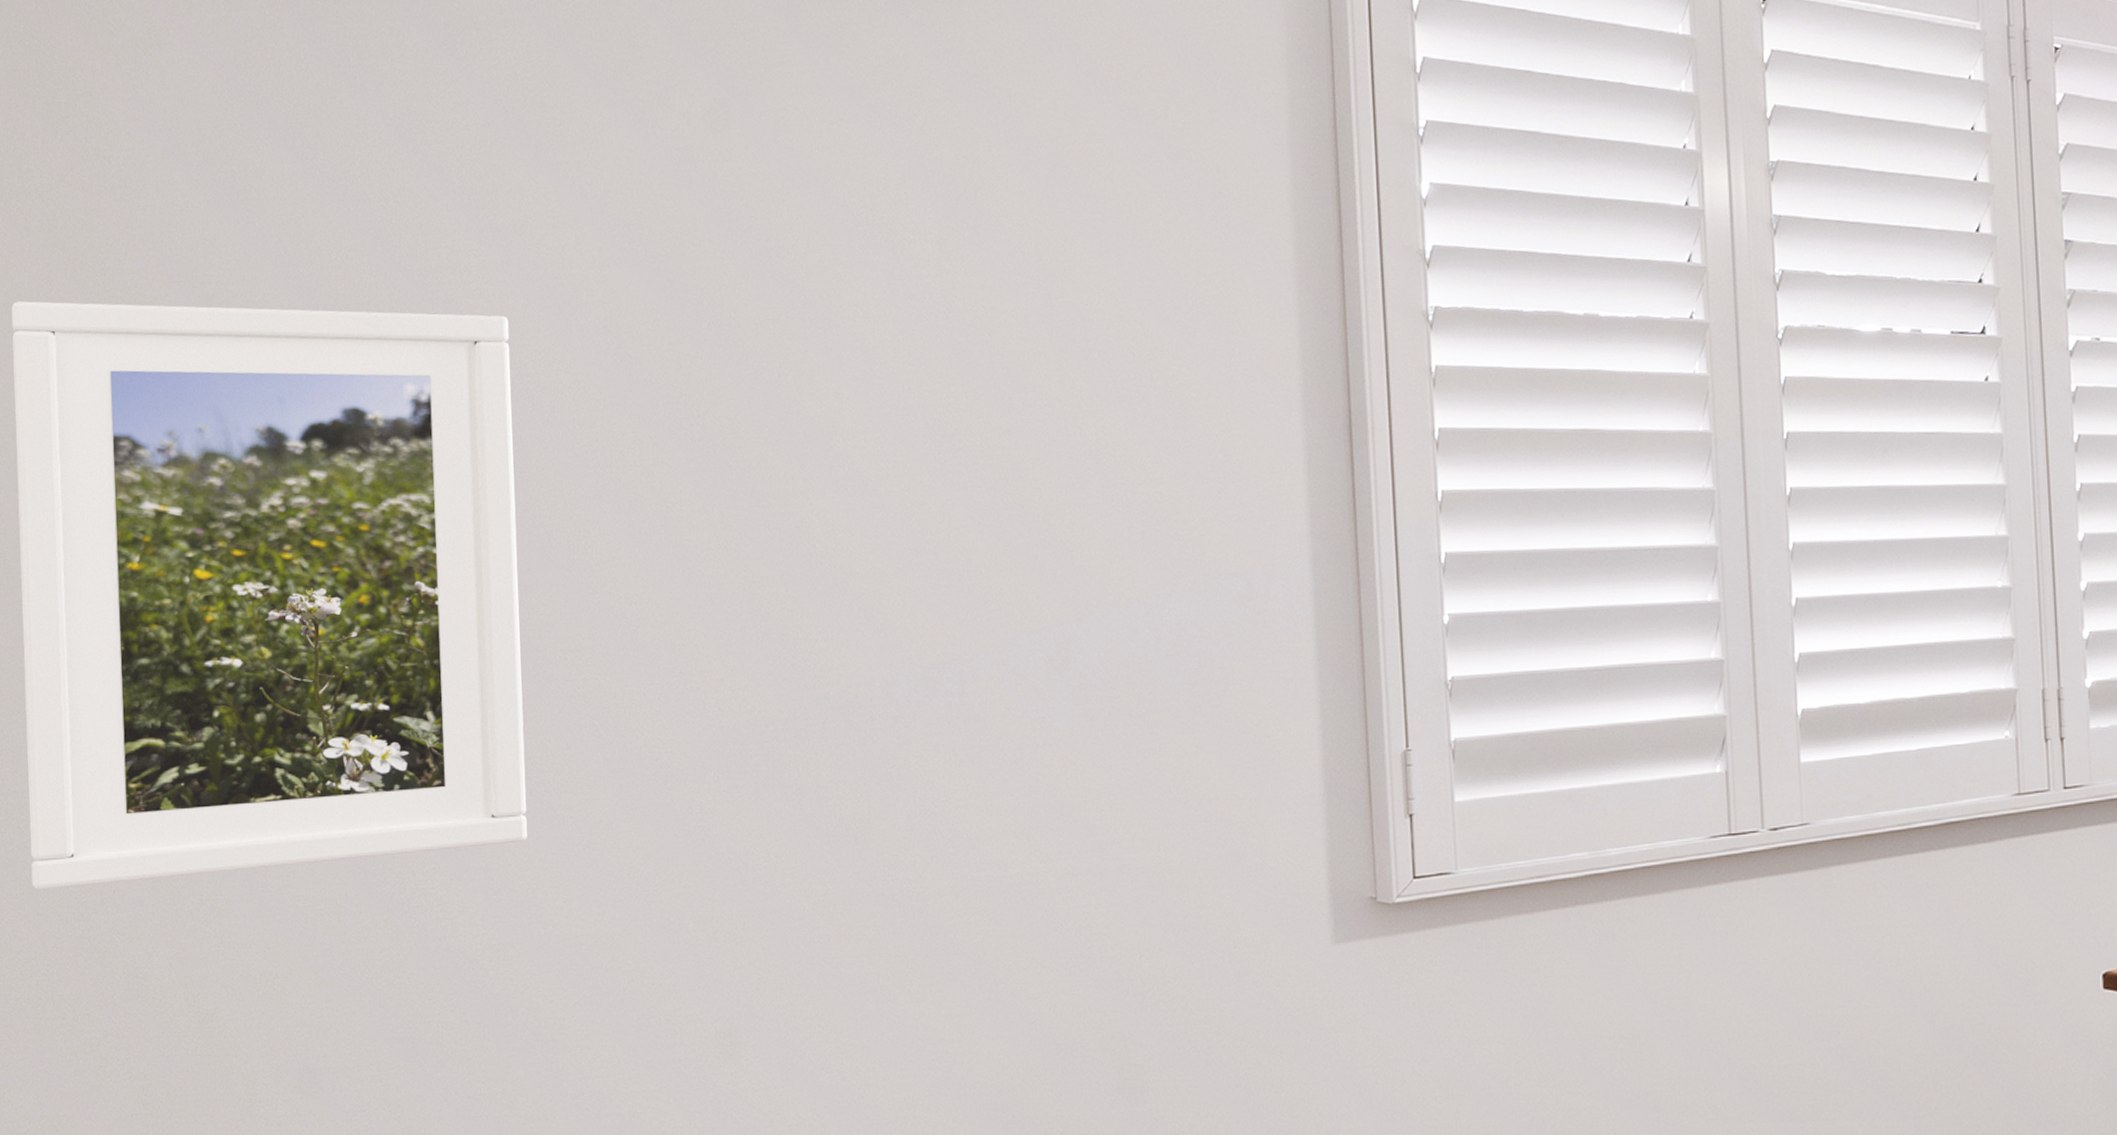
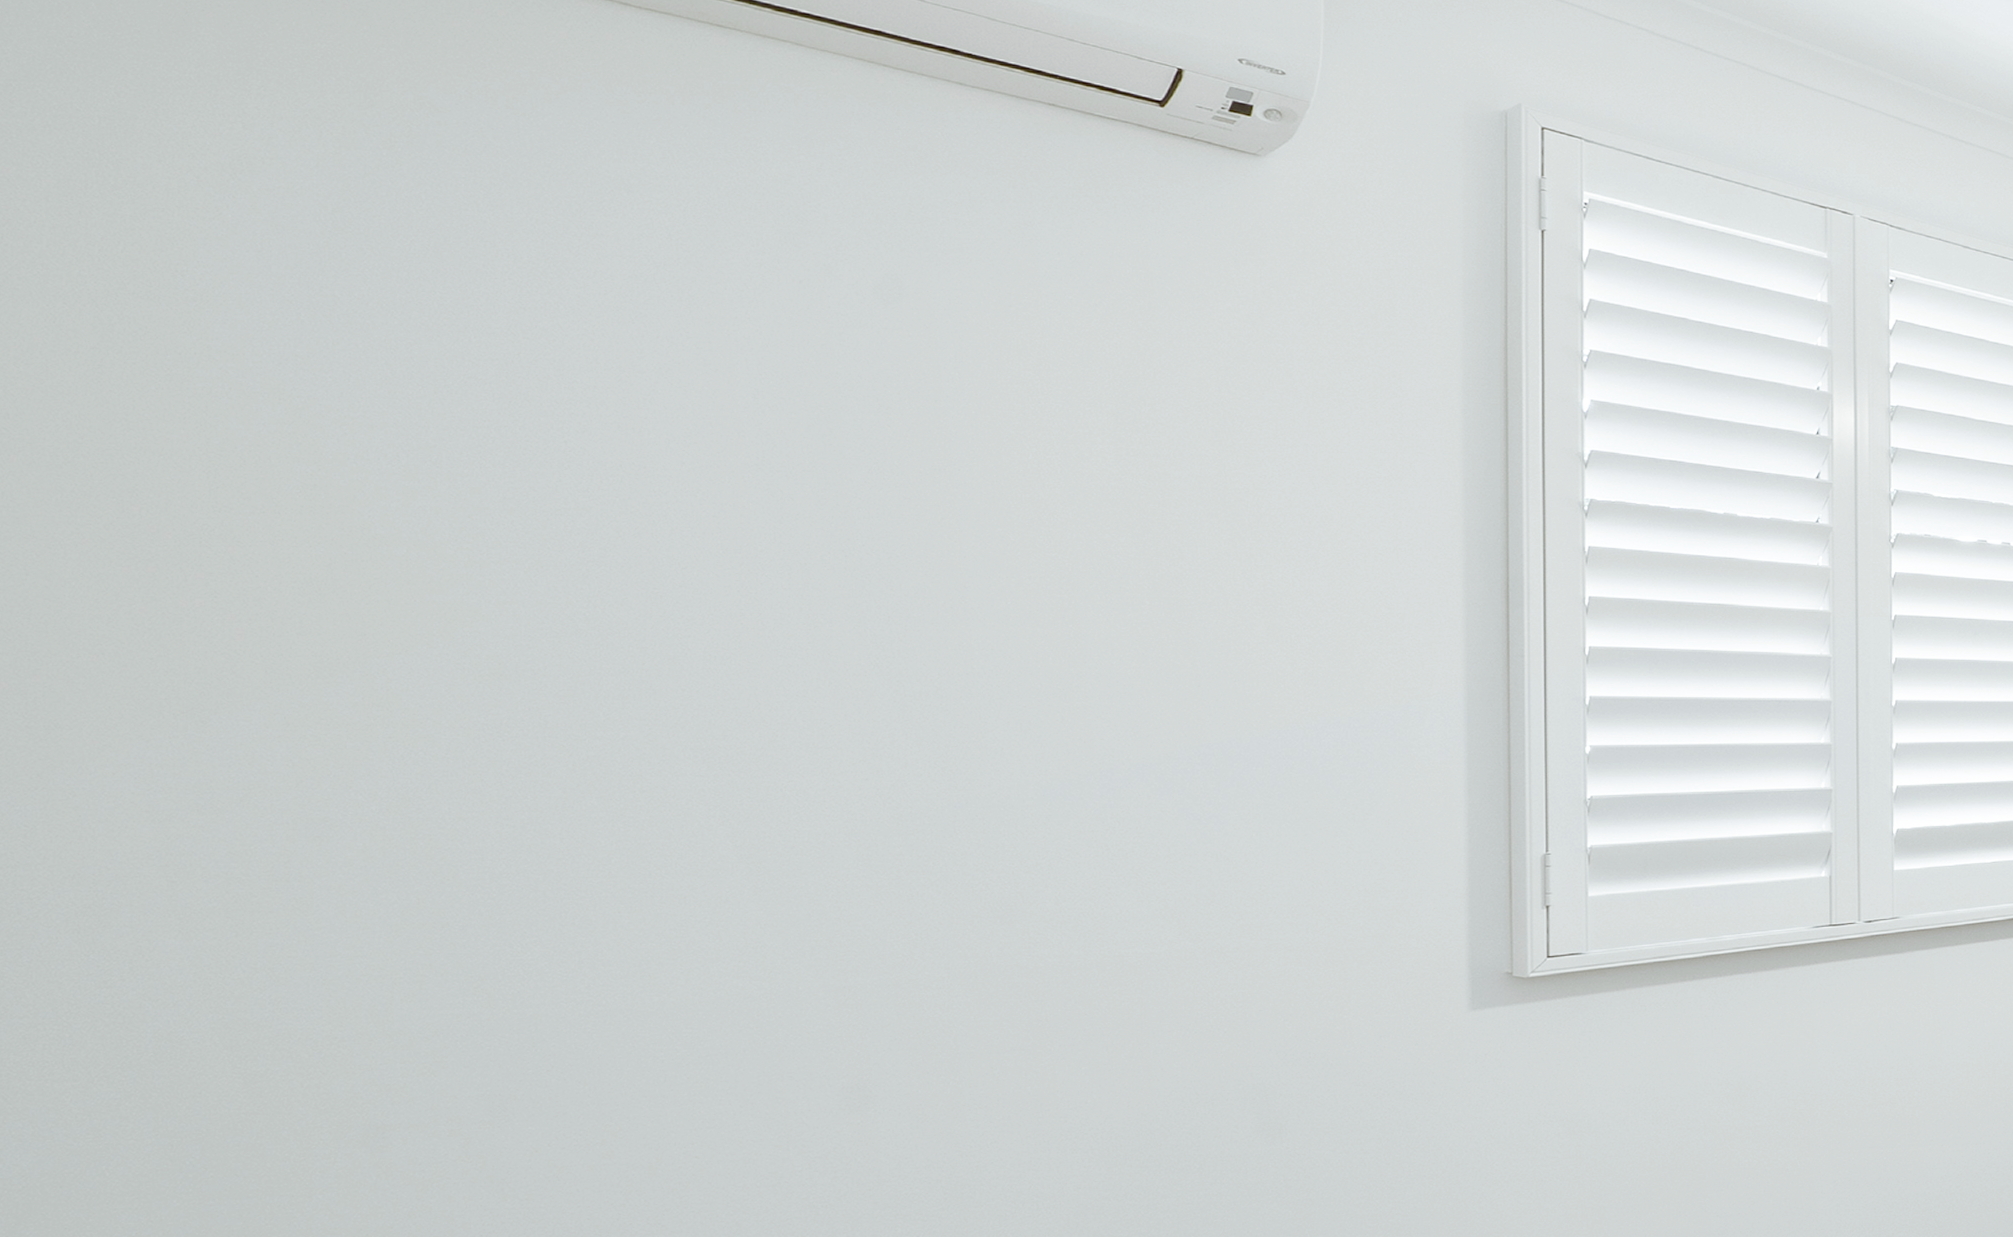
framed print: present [11,300,528,890] -> none [43,398,649,958]

